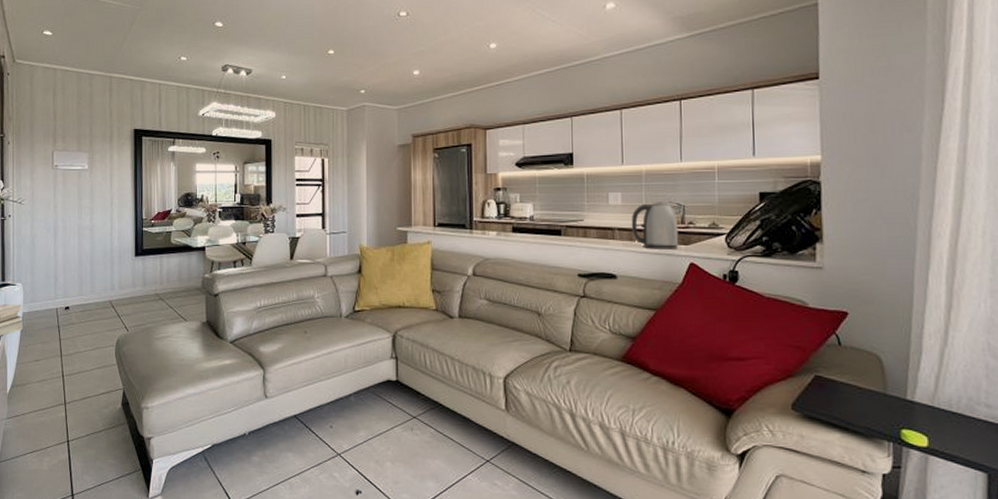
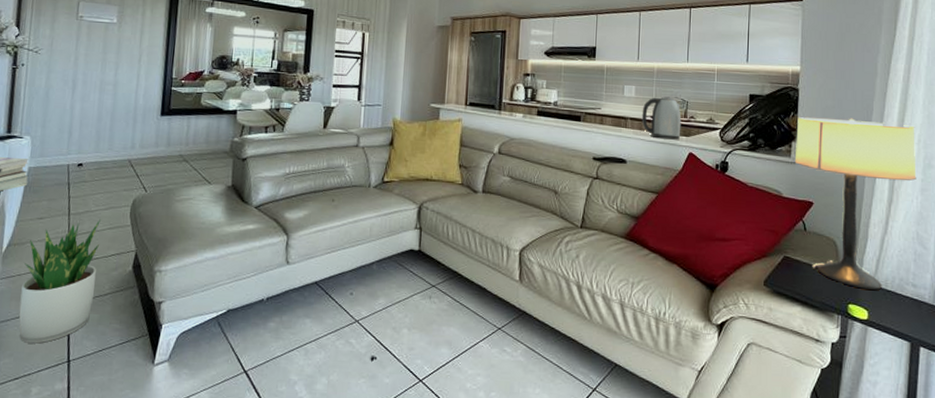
planter: none [26,359,90,479] -> present [19,219,101,344]
table lamp: none [821,211,983,413] -> present [794,117,916,291]

